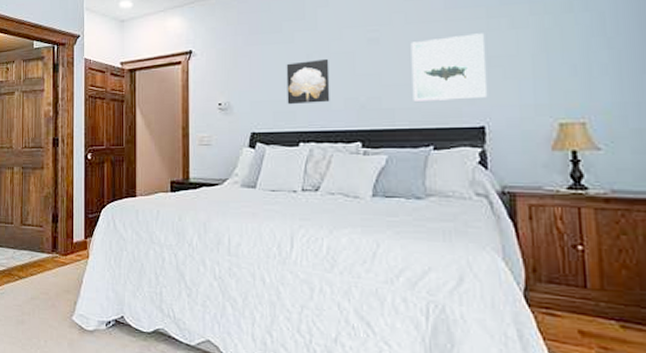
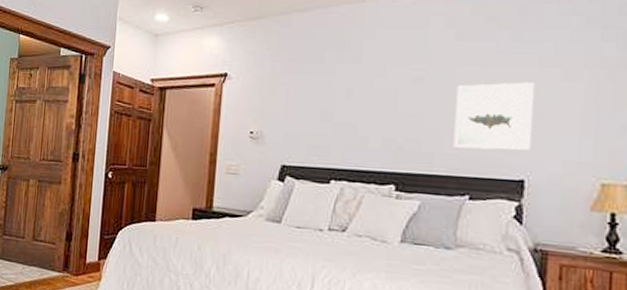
wall art: present [286,58,330,105] -> none [322,94,370,141]

